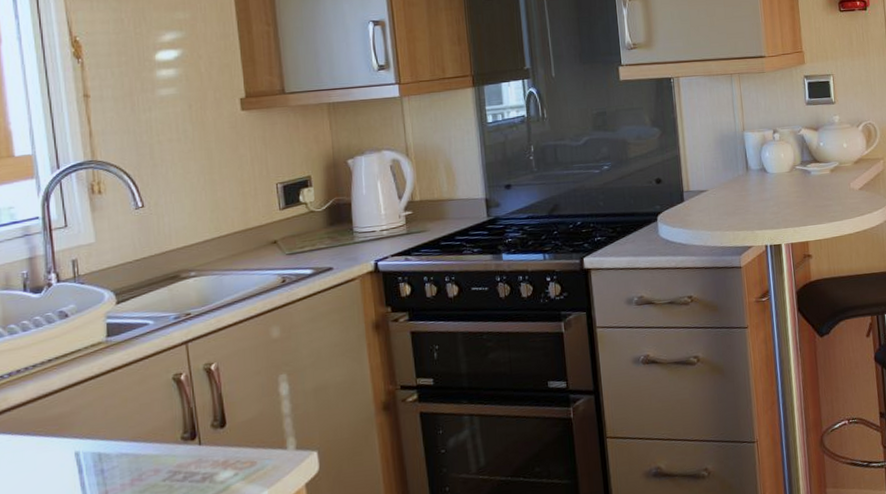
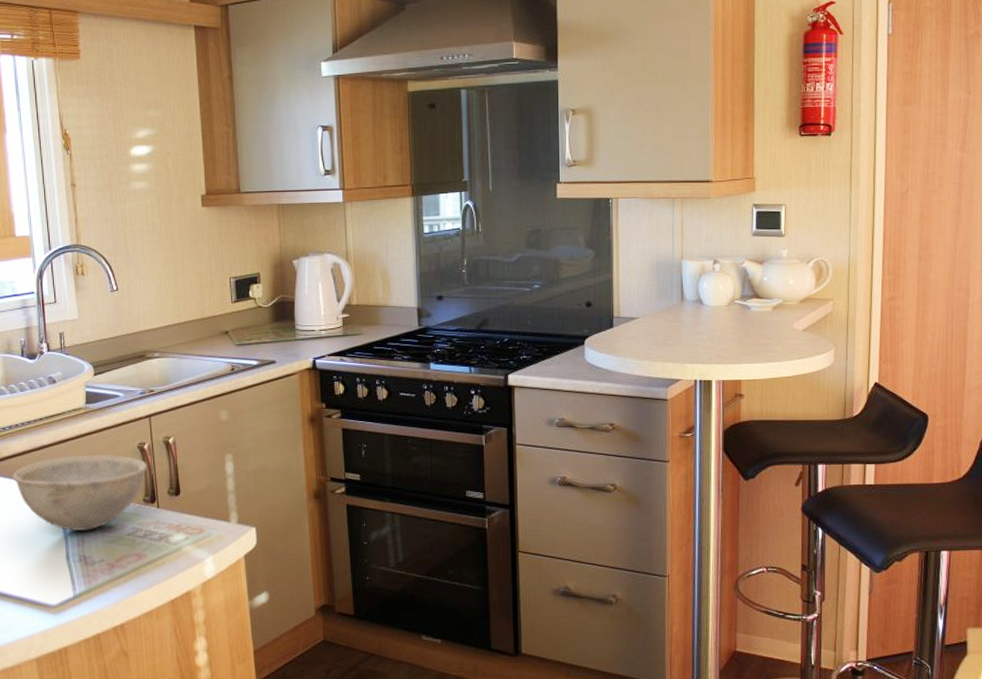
bowl: none [13,390,186,486] -> present [12,454,148,531]

